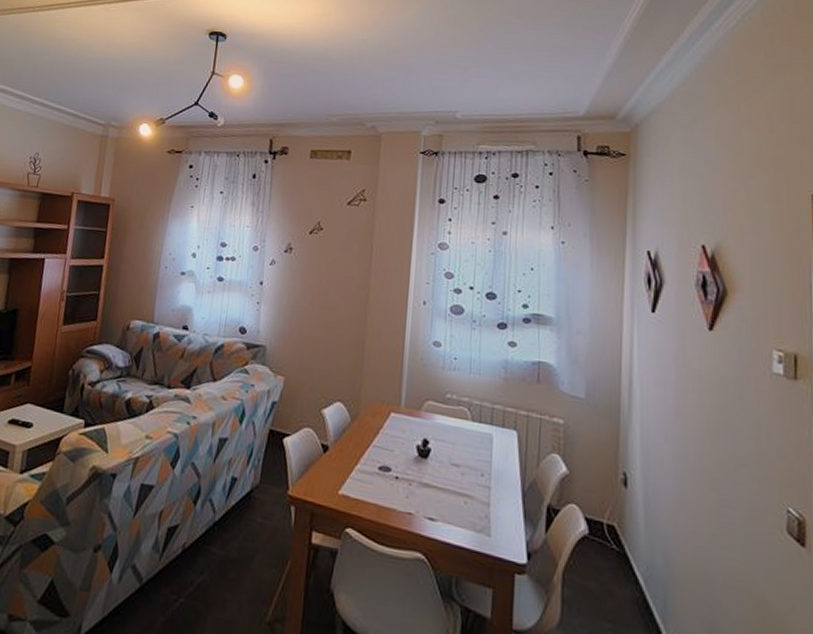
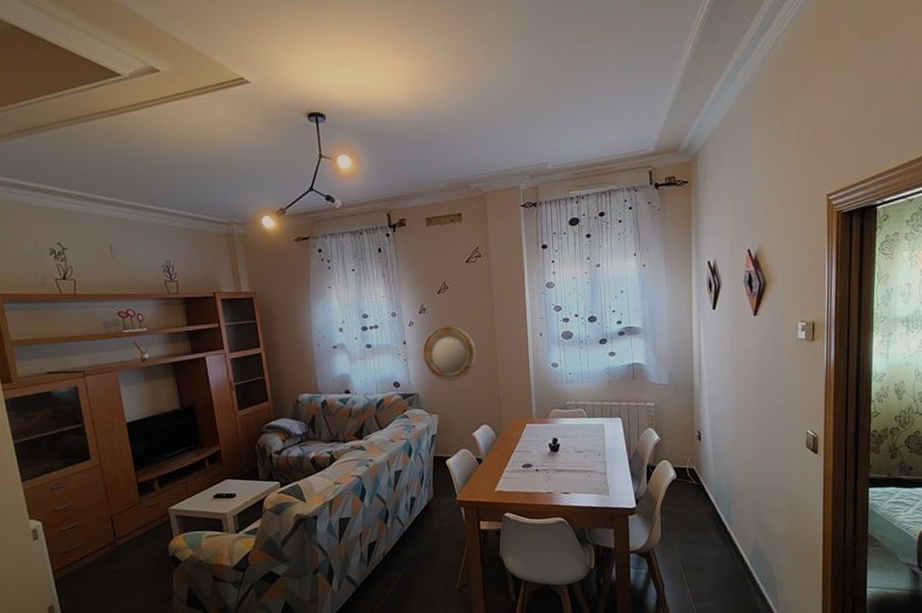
home mirror: none [279,271,344,339] -> present [422,325,477,381]

